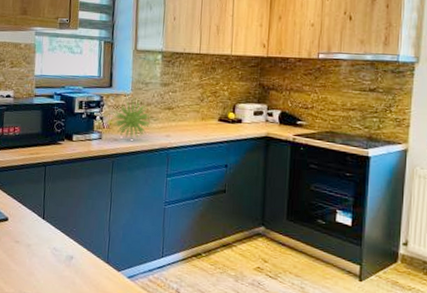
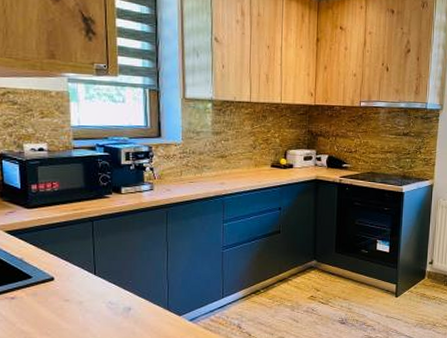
plant: present [112,100,153,140] -> none [163,149,206,189]

